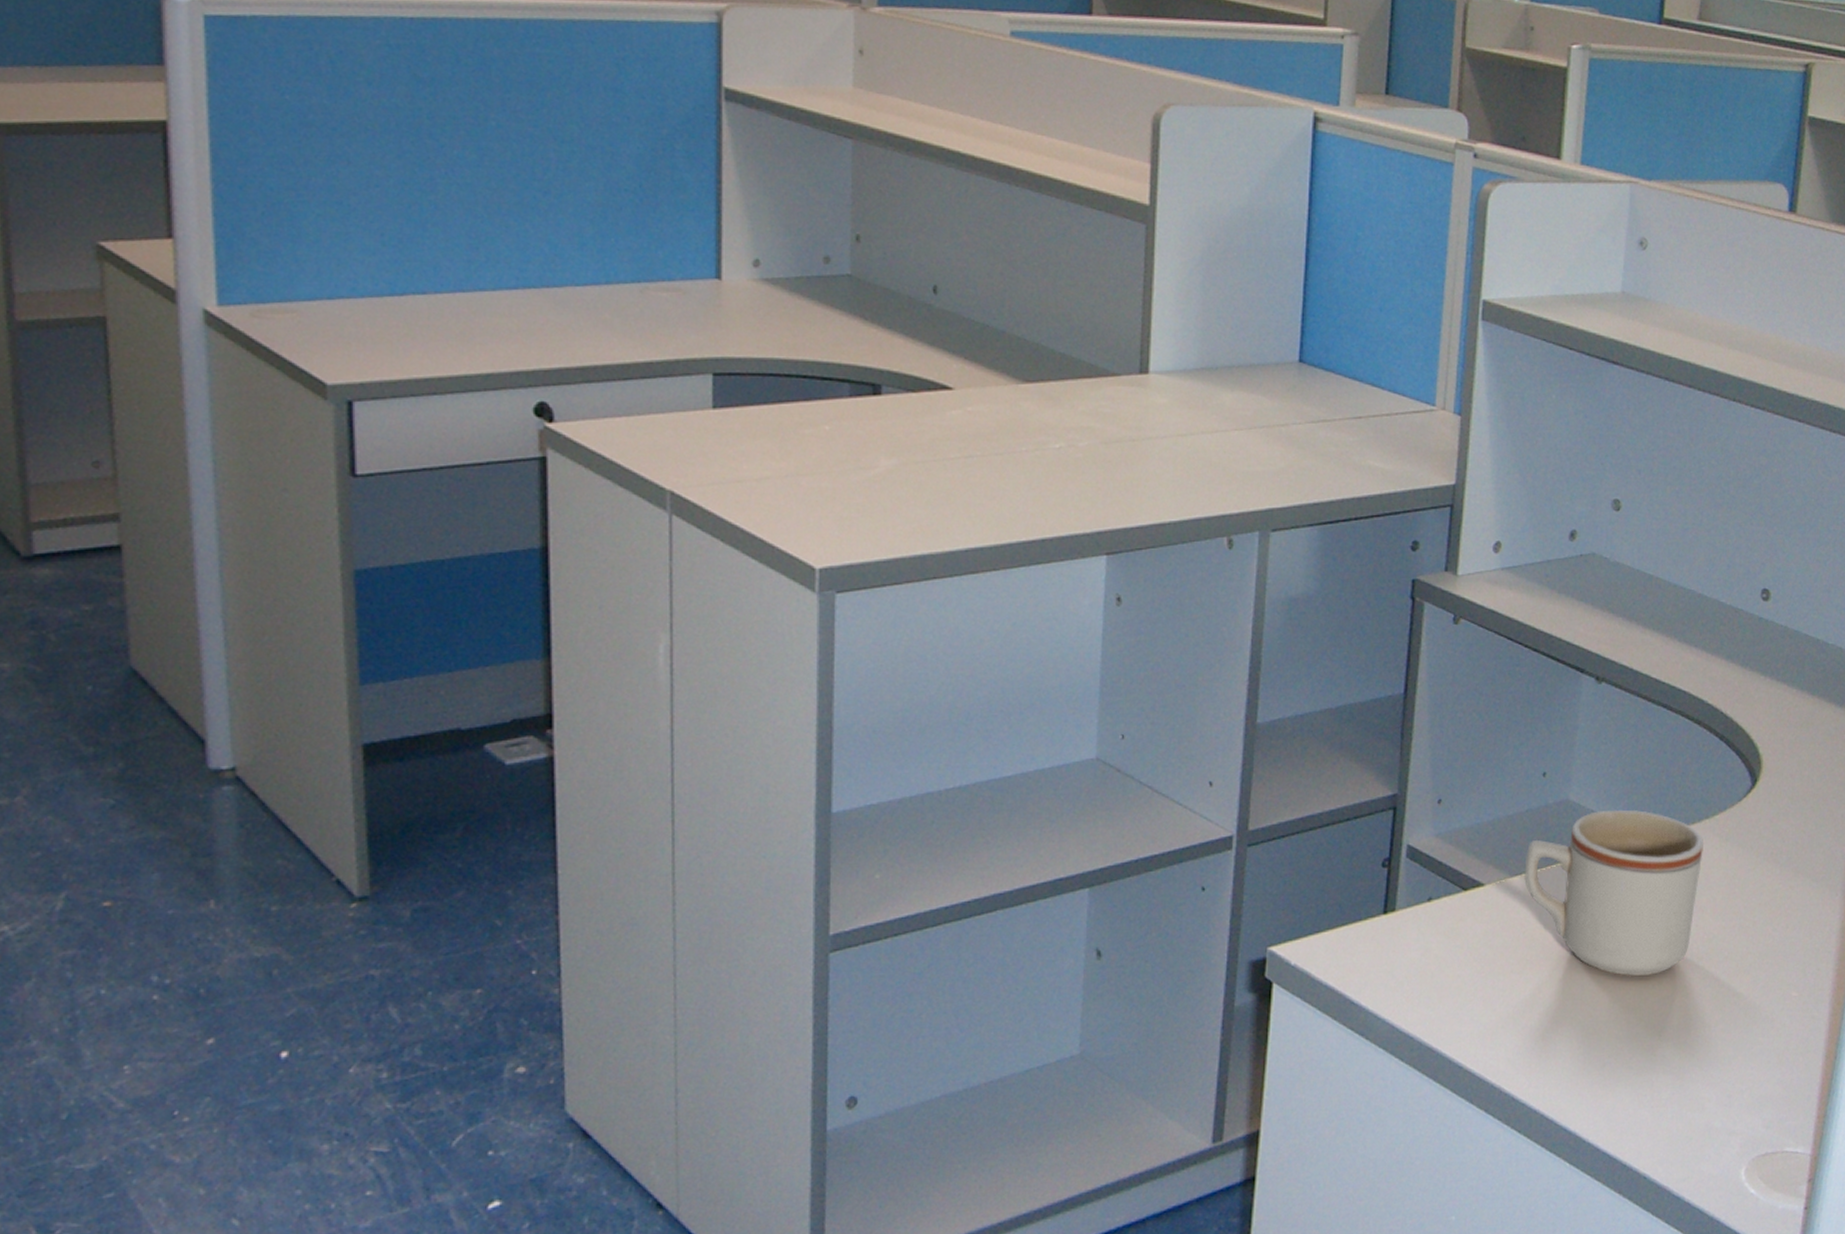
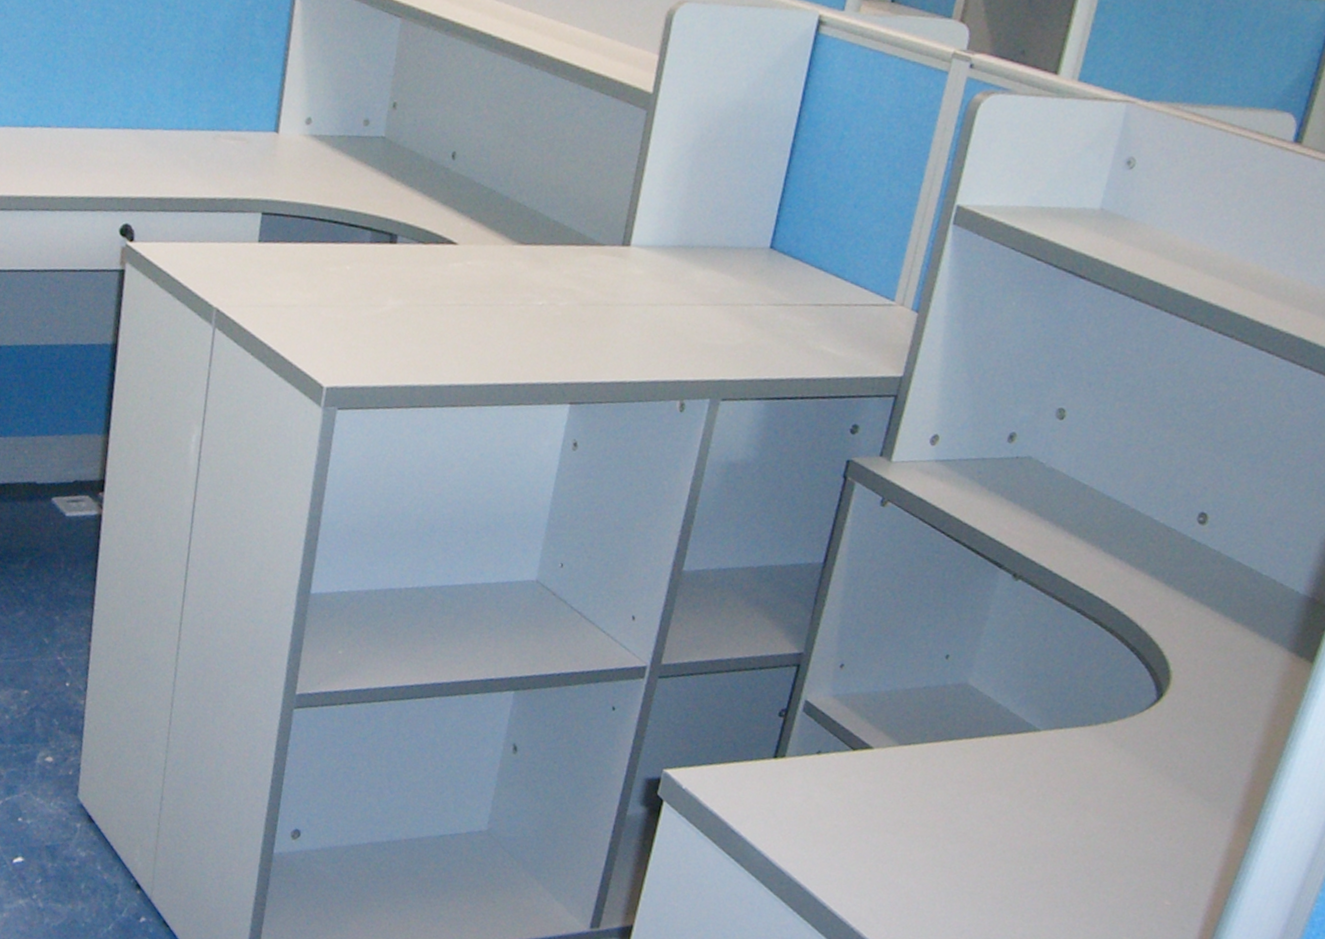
mug: present [1524,809,1703,976] -> none [912,698,1098,859]

